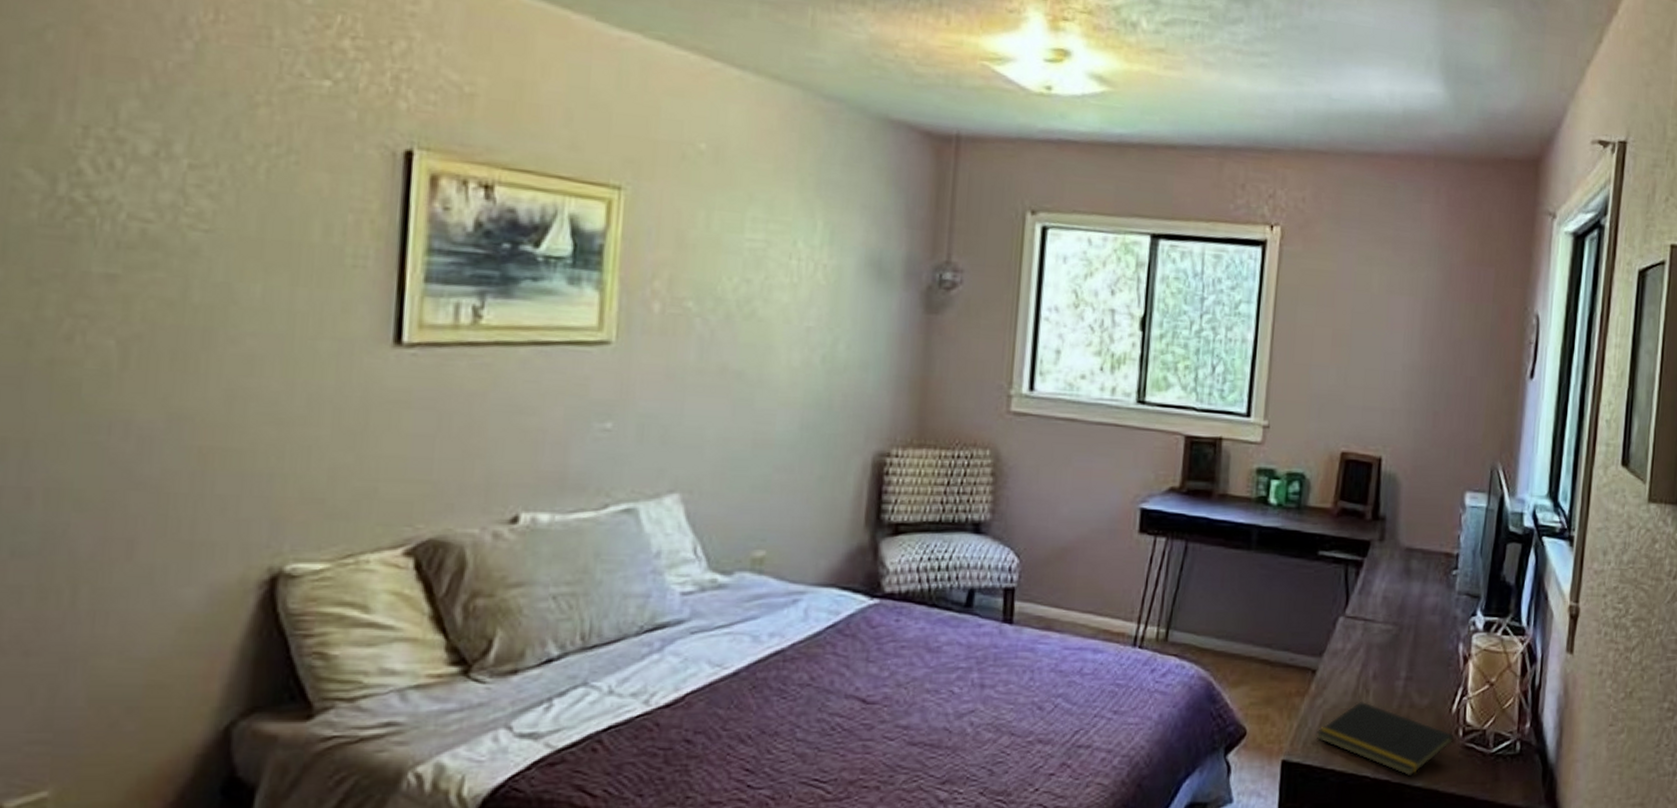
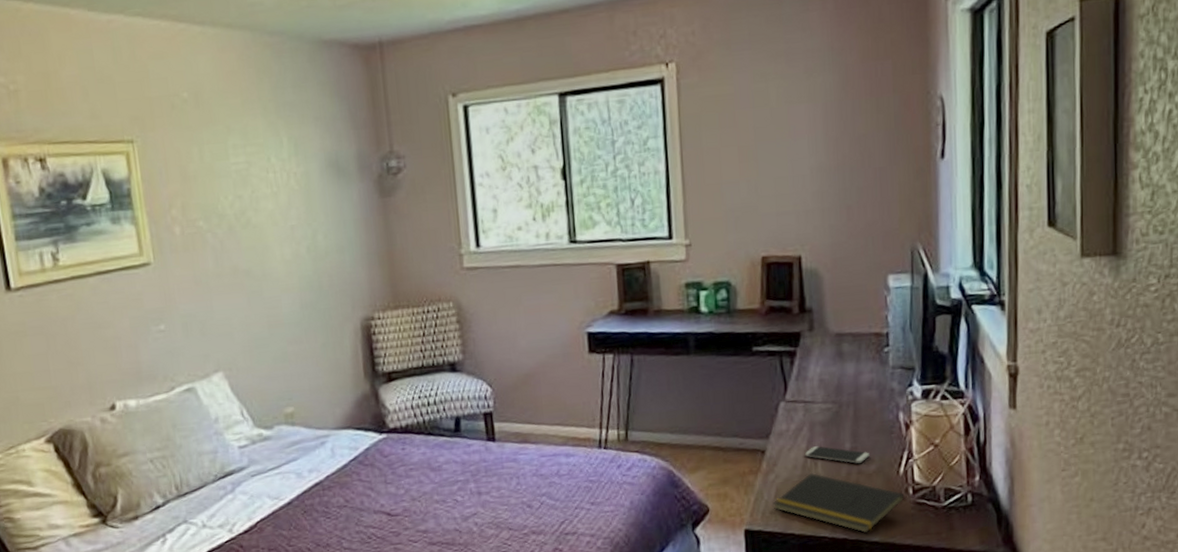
smartphone: none [1357,671,1424,695] -> present [804,446,870,463]

